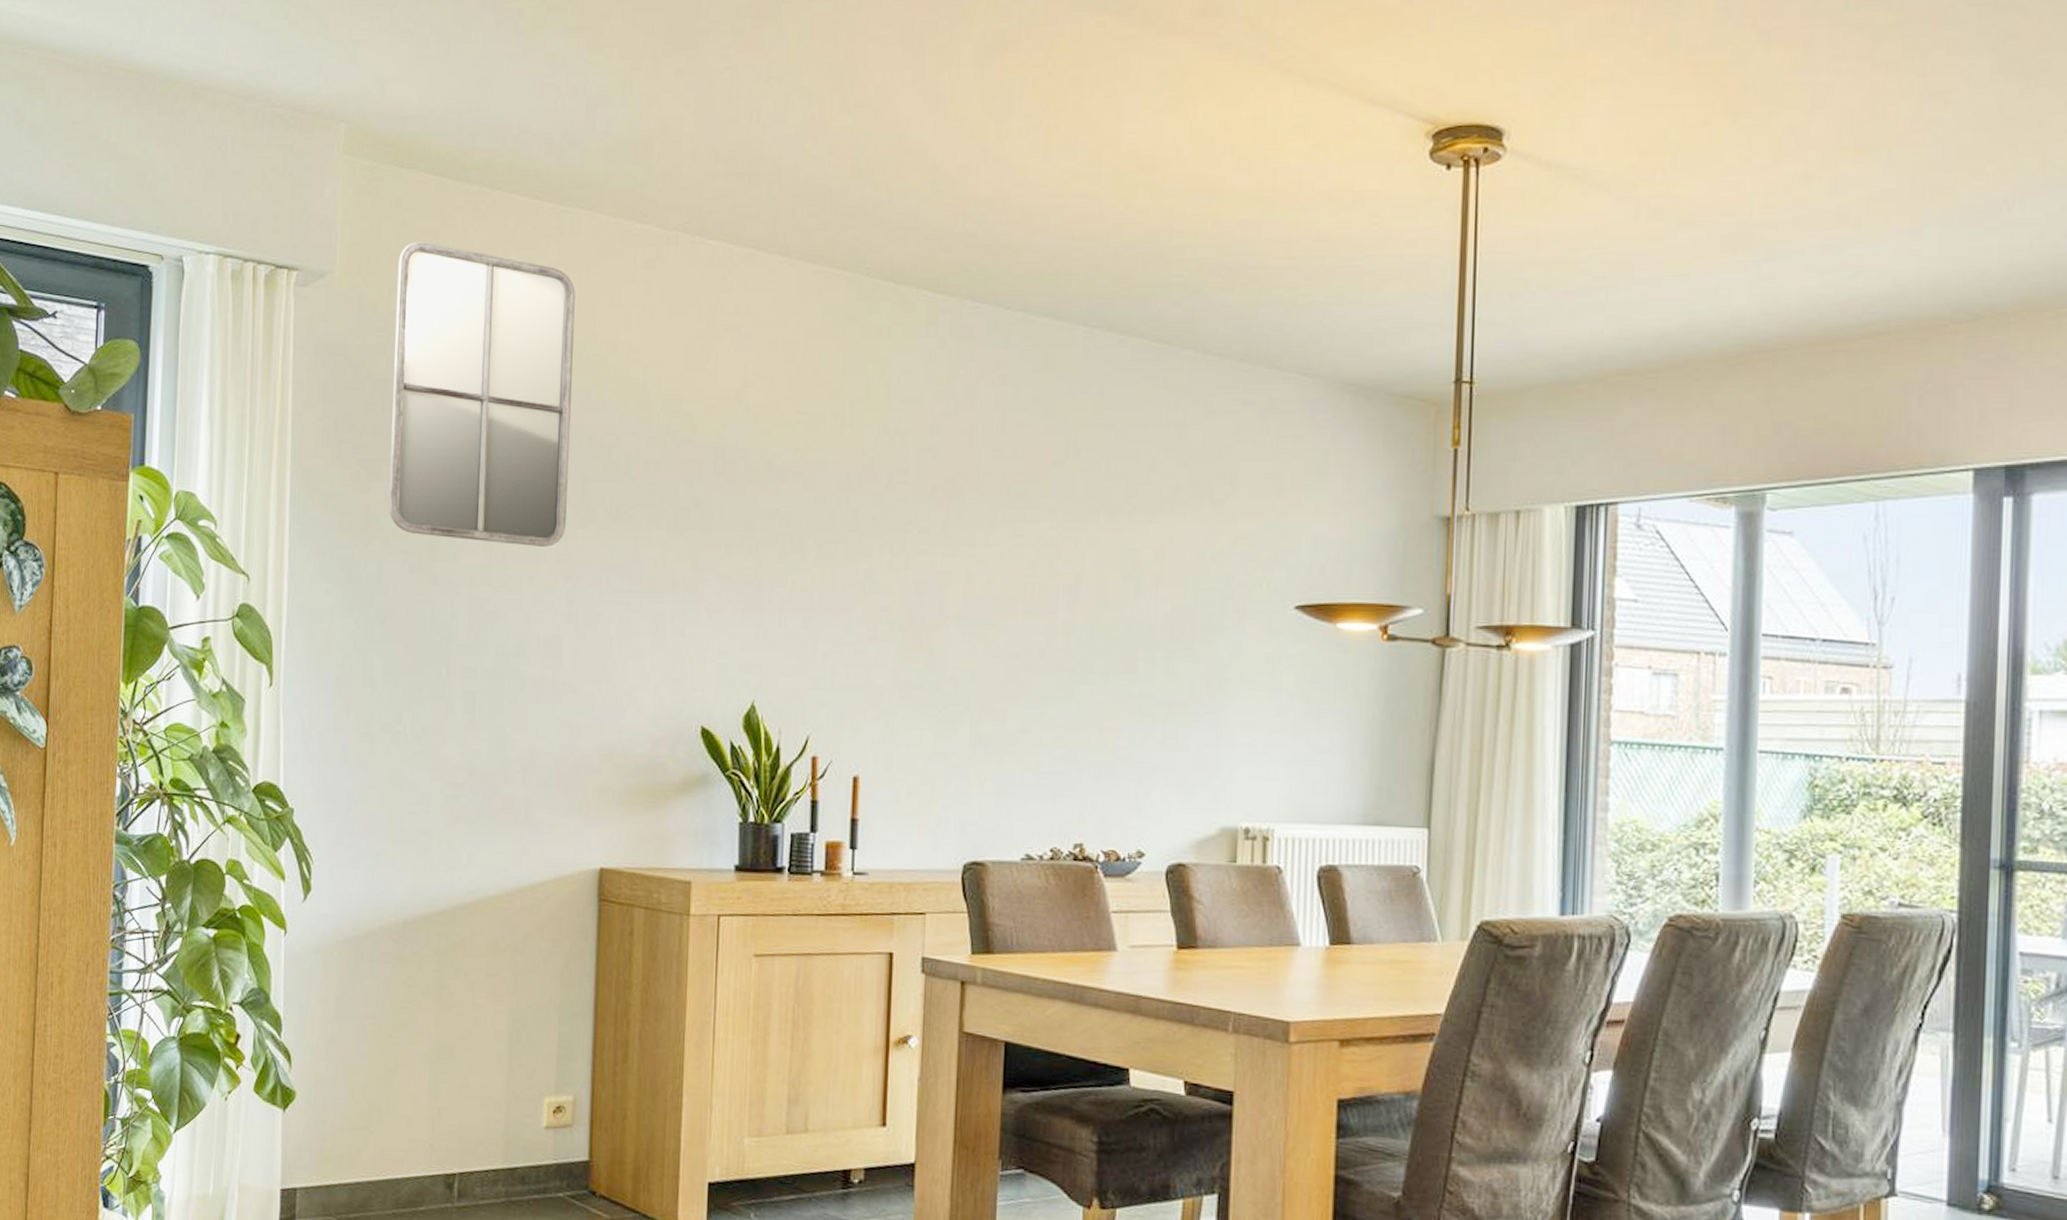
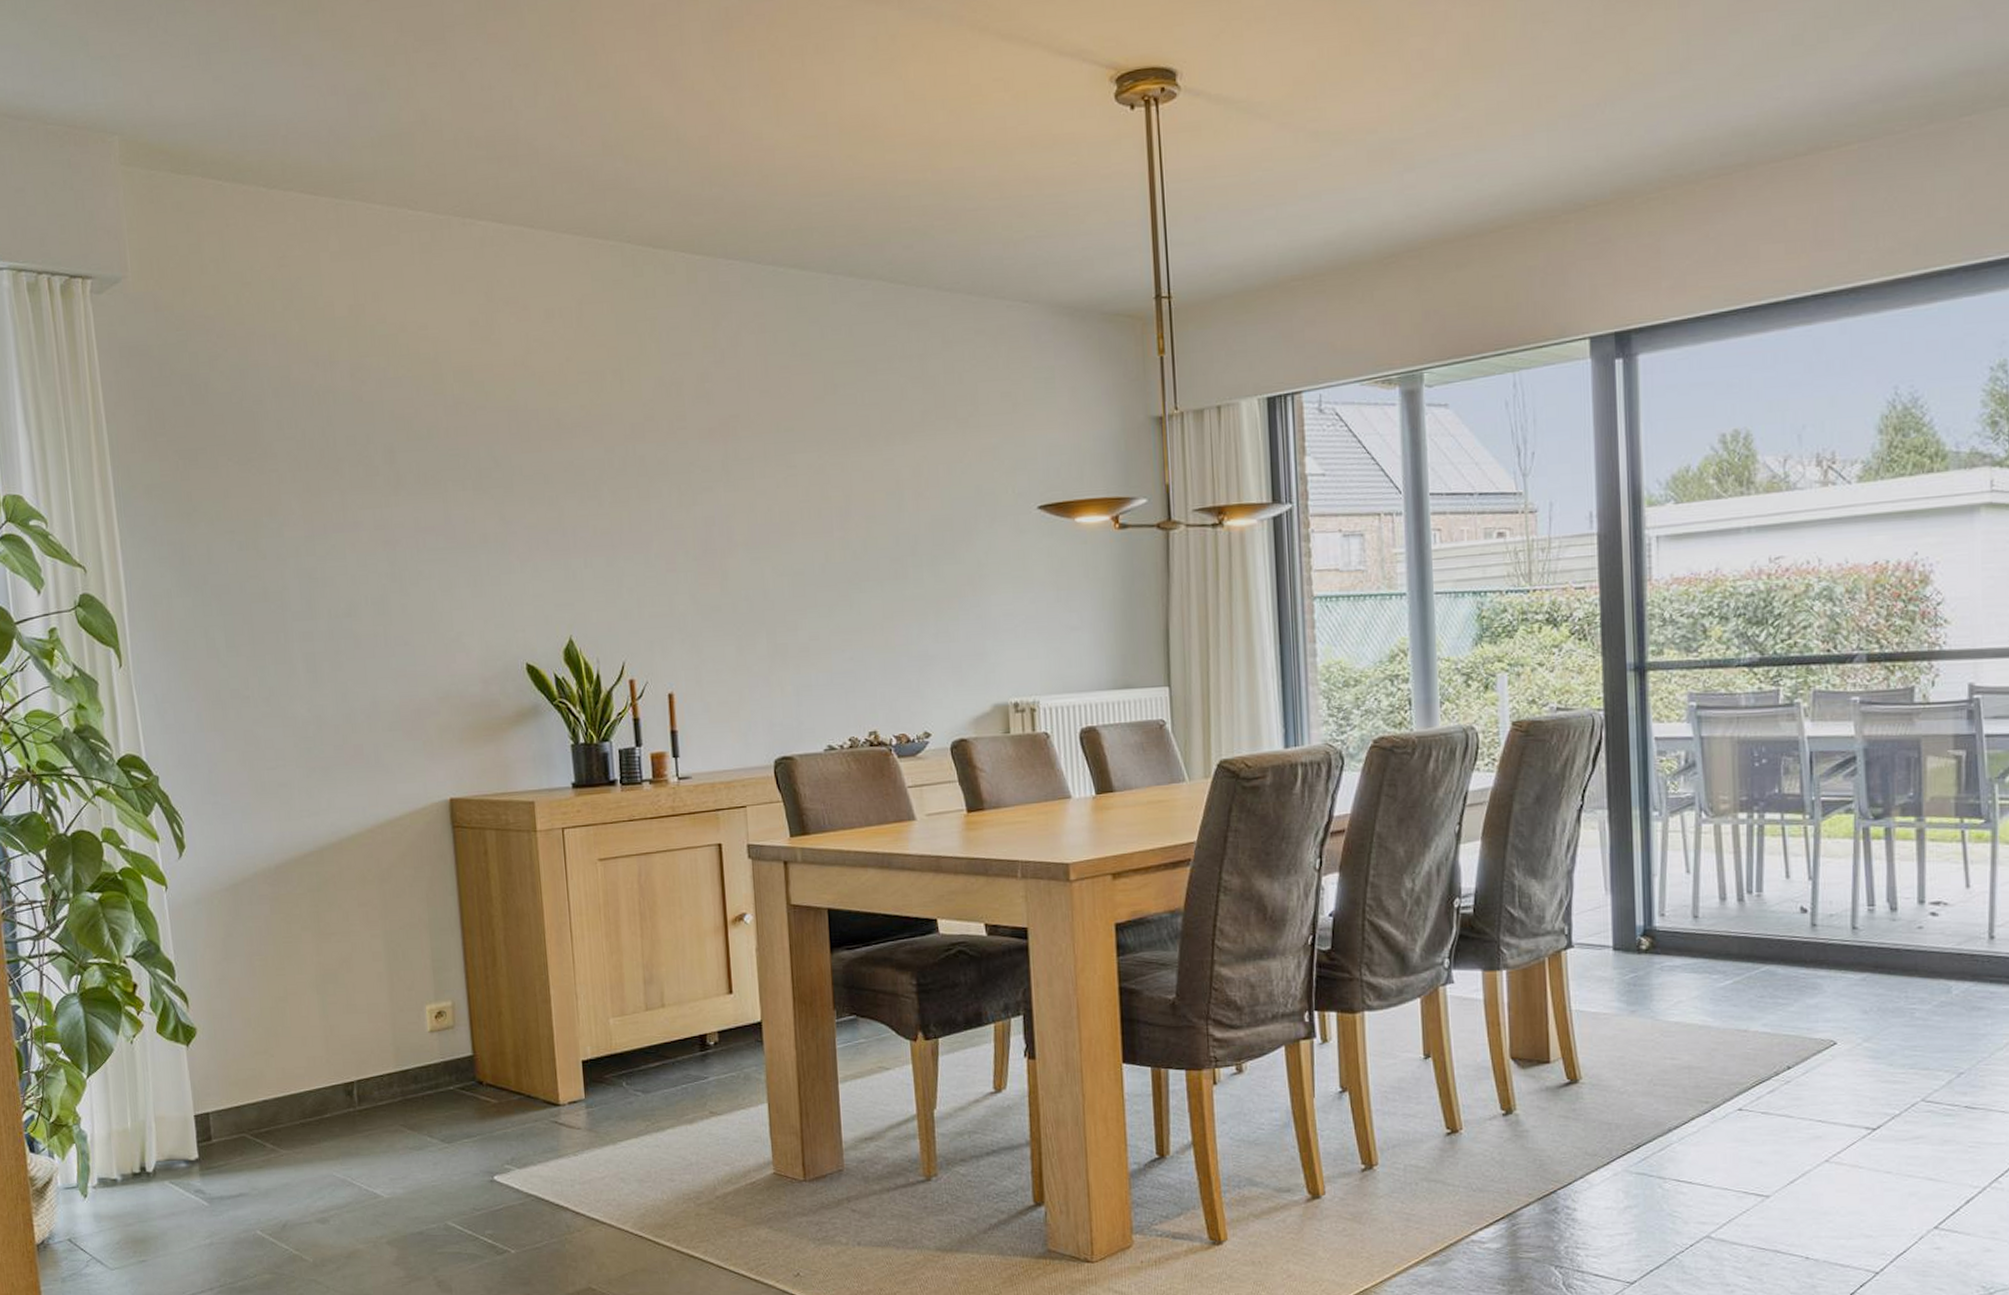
home mirror: present [389,241,575,547] -> none [187,242,379,517]

